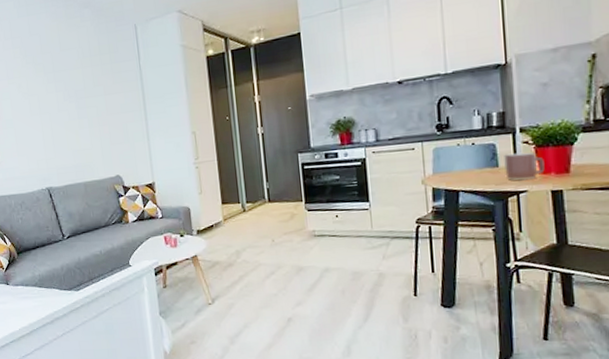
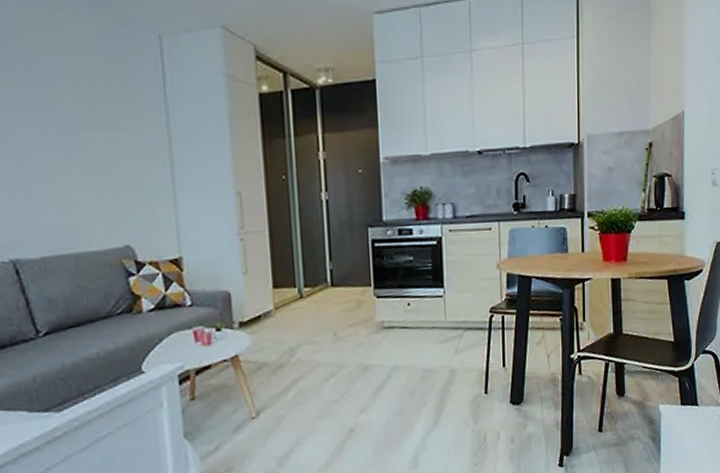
mug: present [504,152,545,181] -> none [573,238,607,268]

